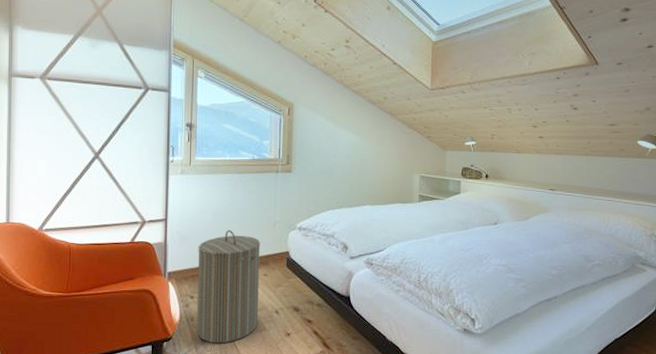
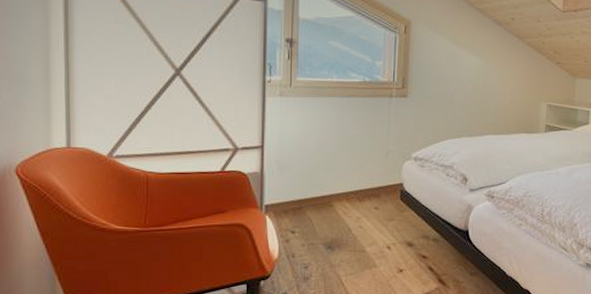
laundry hamper: present [196,229,261,344] -> none [298,158,371,281]

